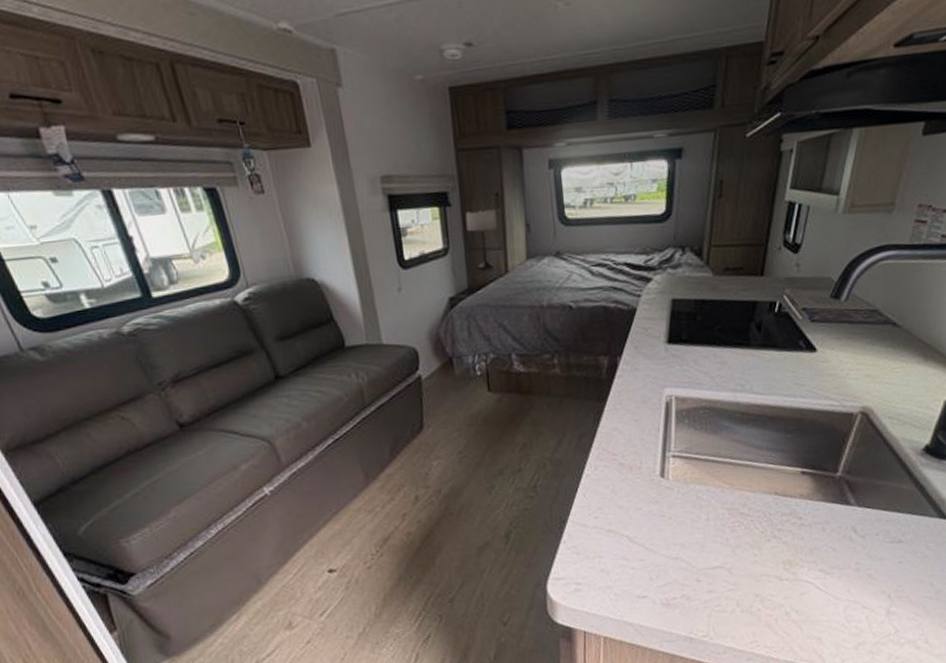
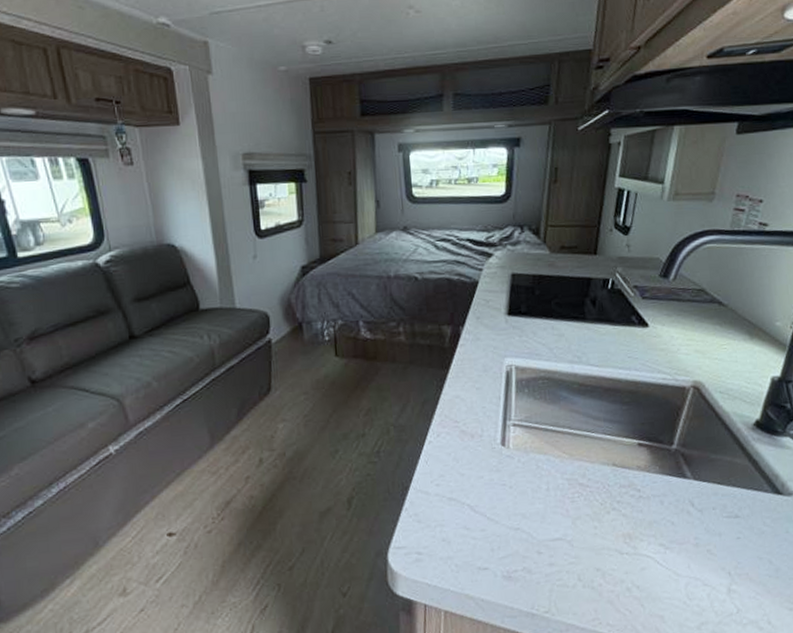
table lamp: present [465,209,497,269] -> none [320,186,349,240]

